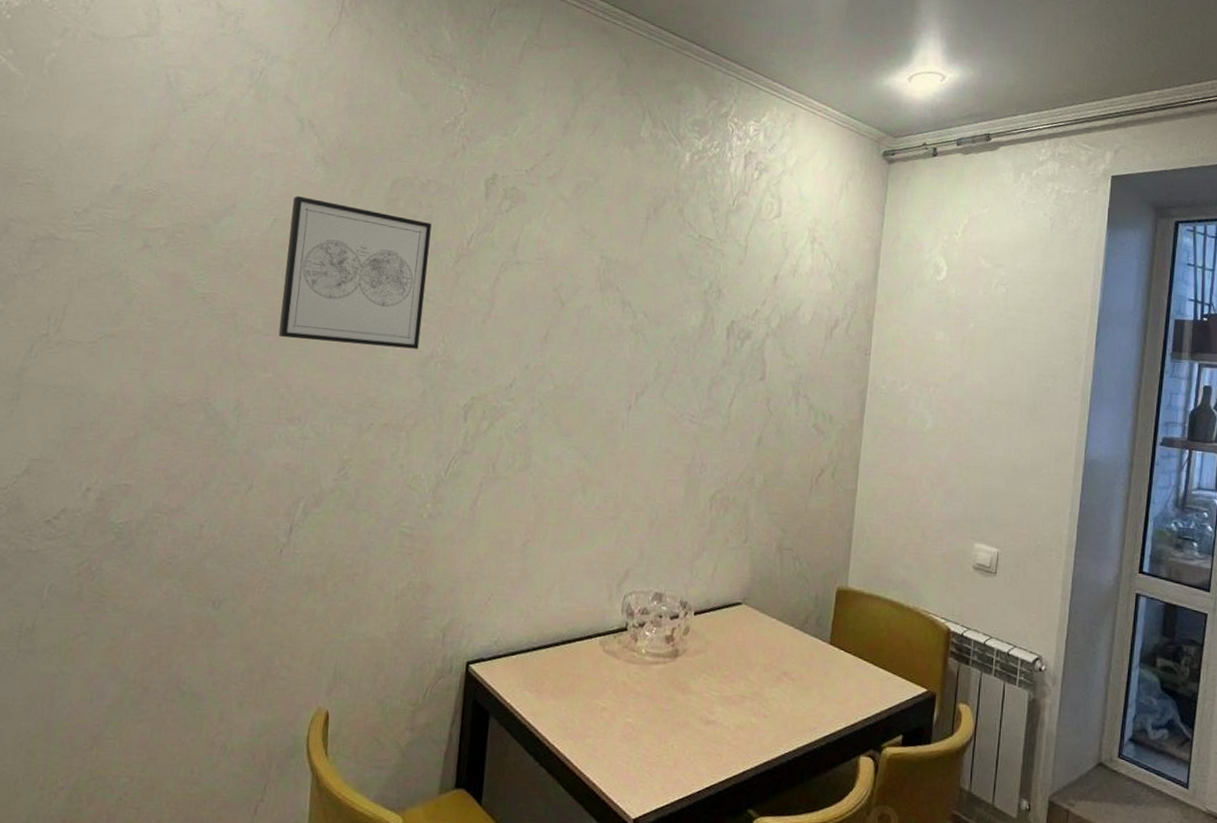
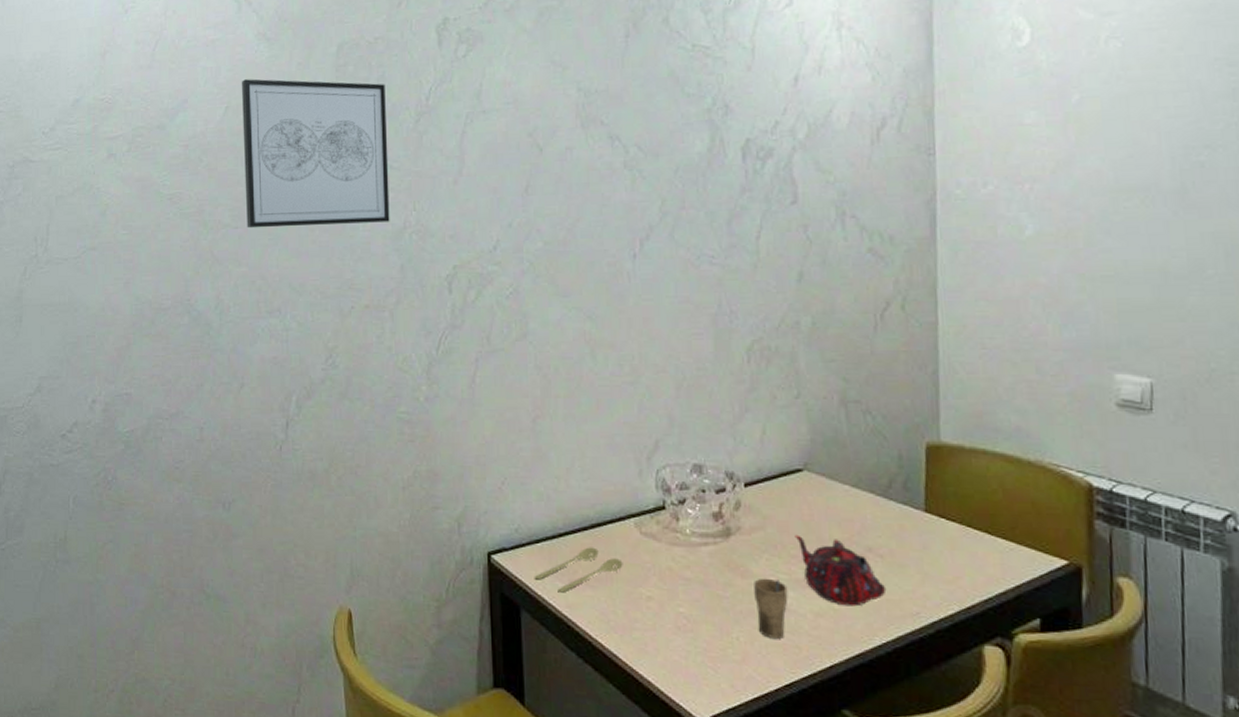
spoon: none [507,661,585,702] -> present [535,547,623,593]
cup: none [690,694,718,747] -> present [754,578,788,639]
teapot: none [728,658,794,721] -> present [794,534,887,607]

